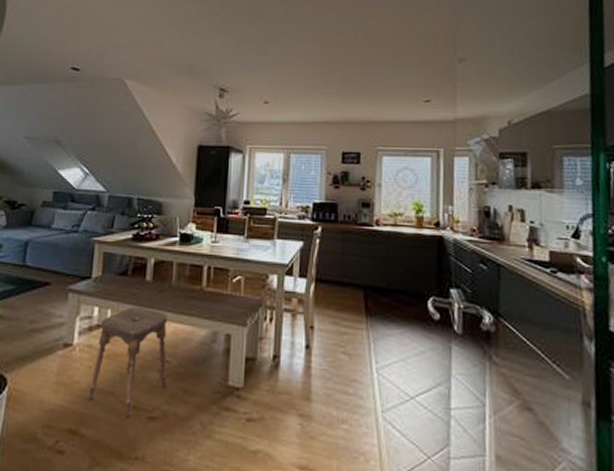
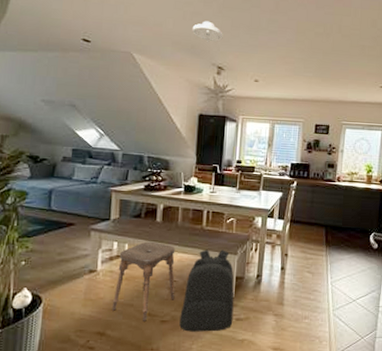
backpack: none [172,318,244,437] -> present [179,249,234,332]
ceiling light: none [190,38,226,63] -> present [192,21,223,43]

